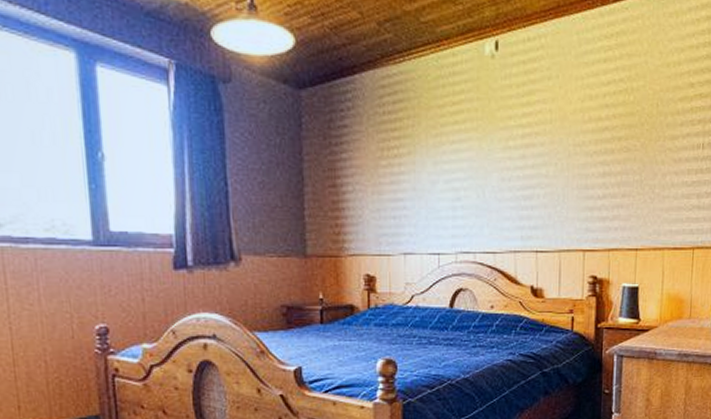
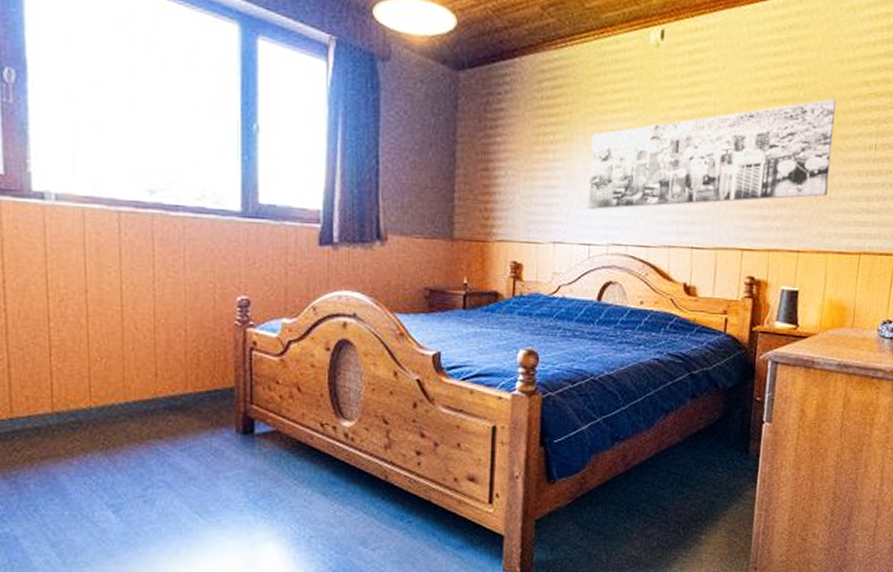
wall art: none [434,101,665,219] -> present [588,98,836,209]

